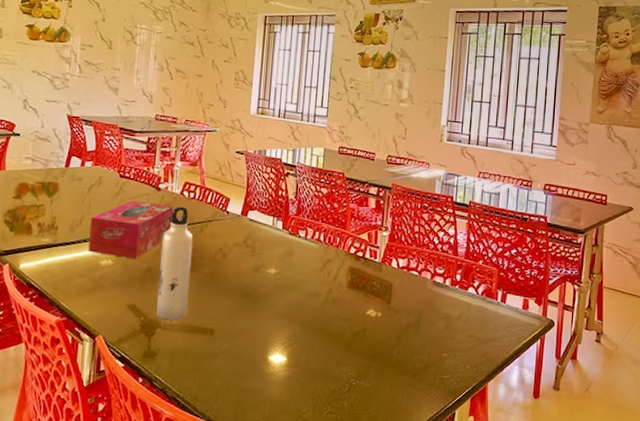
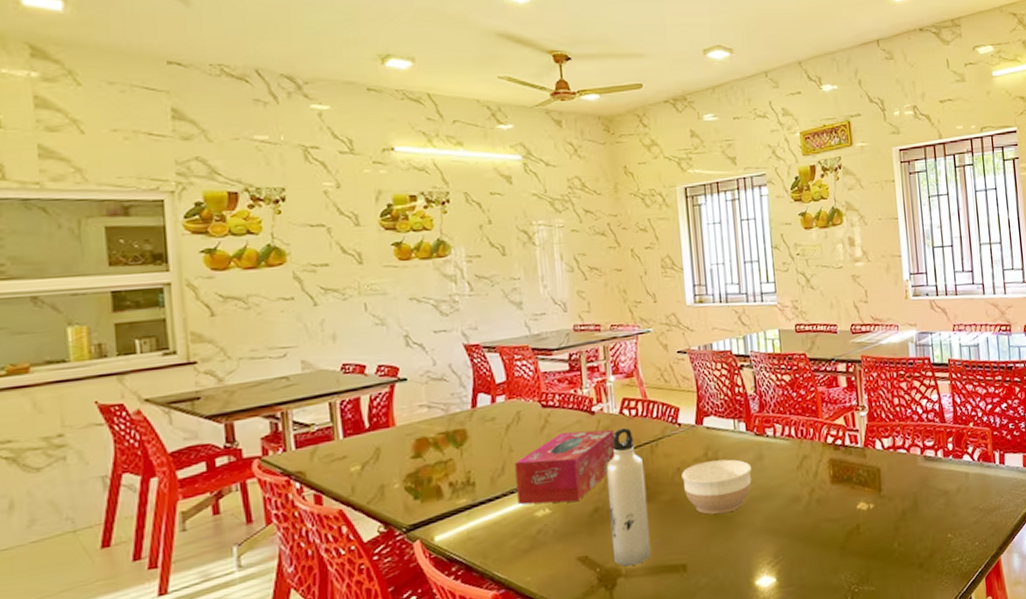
bowl: none [222,248,282,294] -> present [682,459,752,515]

